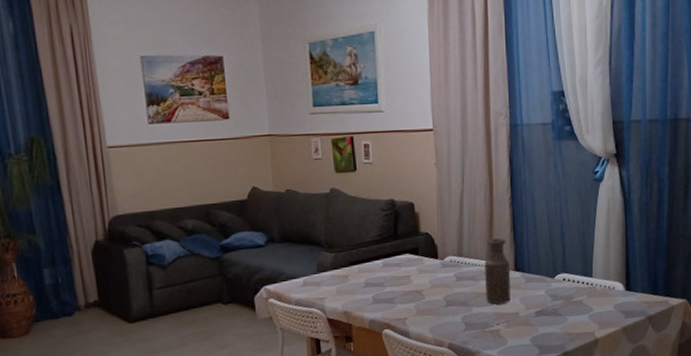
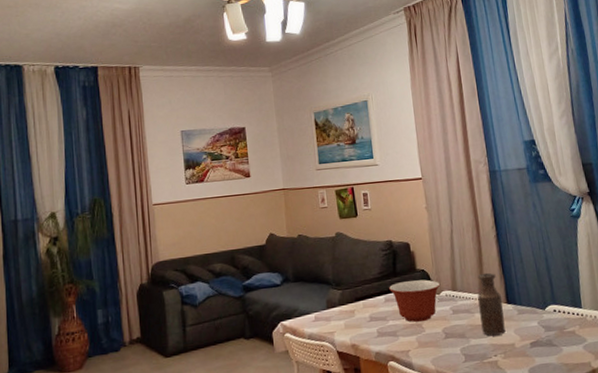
mixing bowl: none [388,243,446,289] -> present [389,279,441,322]

